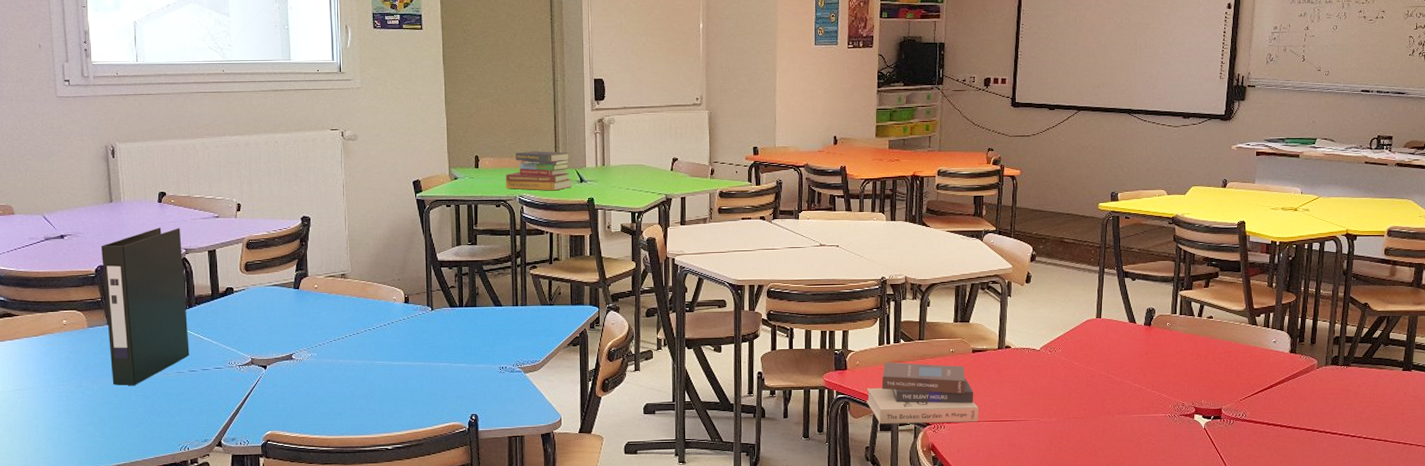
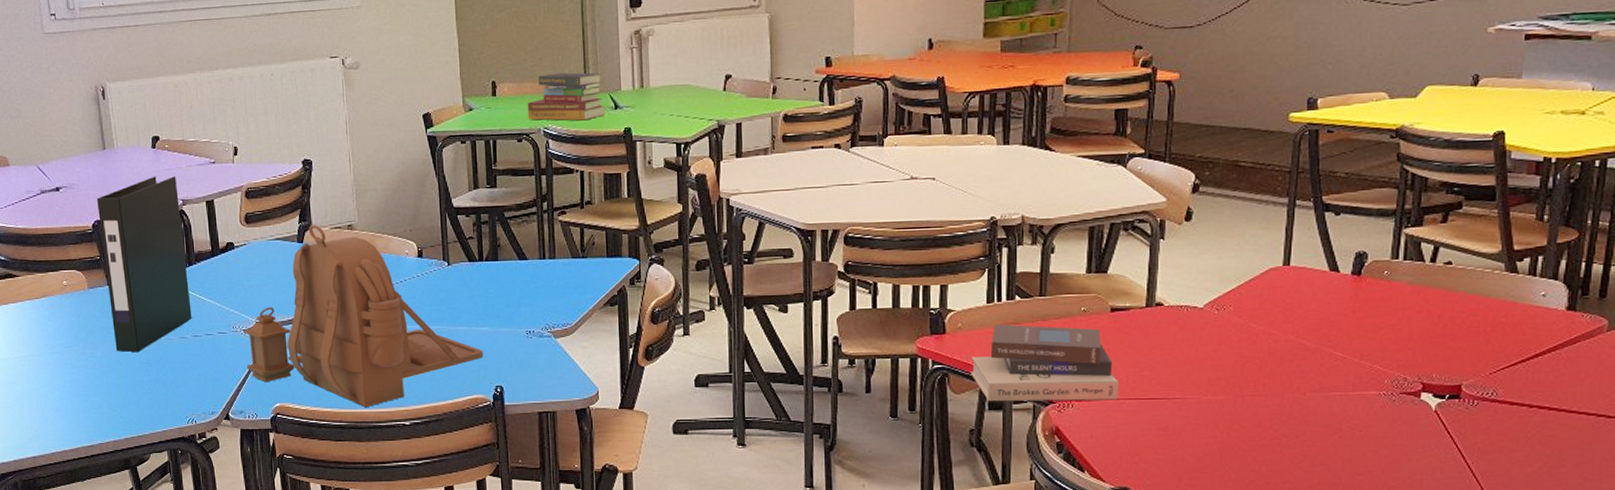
backpack: none [239,272,461,434] -> present [244,224,484,408]

